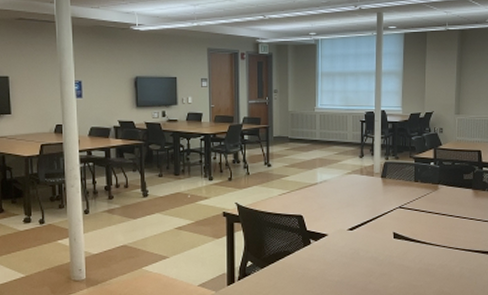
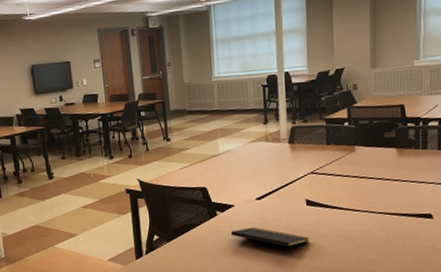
notepad: none [322,257,395,286] -> present [230,227,310,255]

